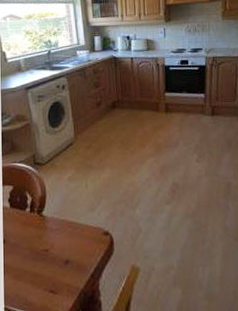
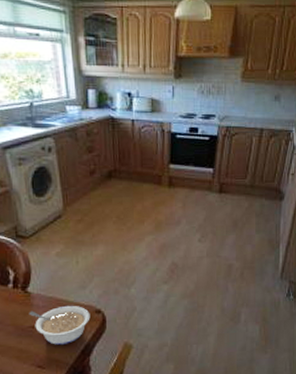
legume: none [43,227,99,269] -> present [29,305,90,345]

